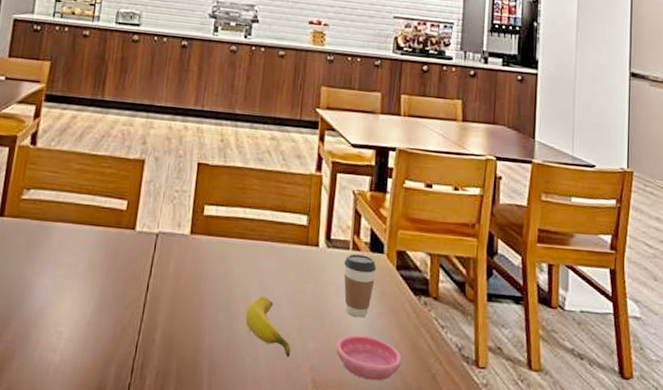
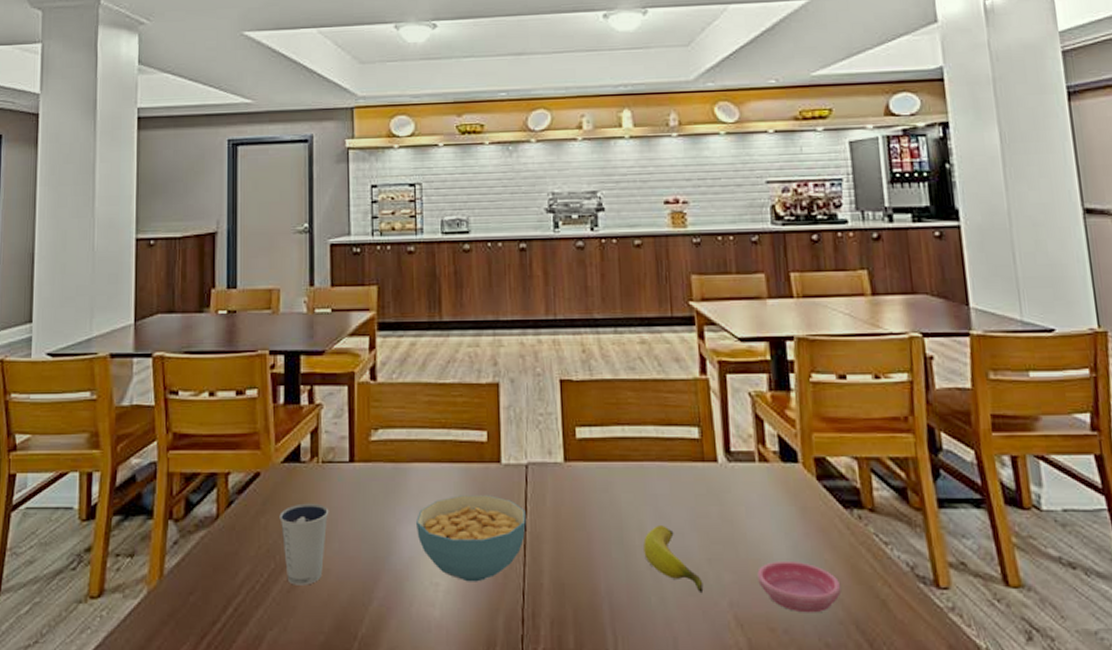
cereal bowl: none [50,255,150,333] -> present [416,495,526,582]
coffee cup: present [343,254,377,318] -> none [750,466,793,541]

